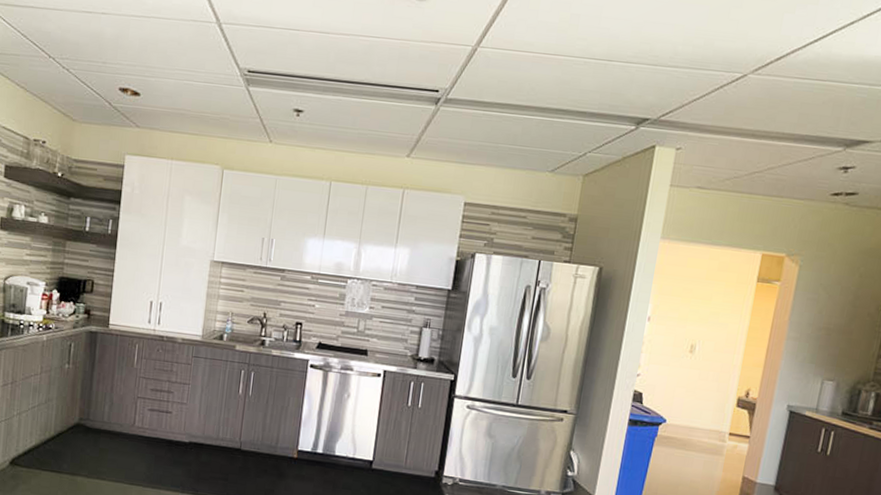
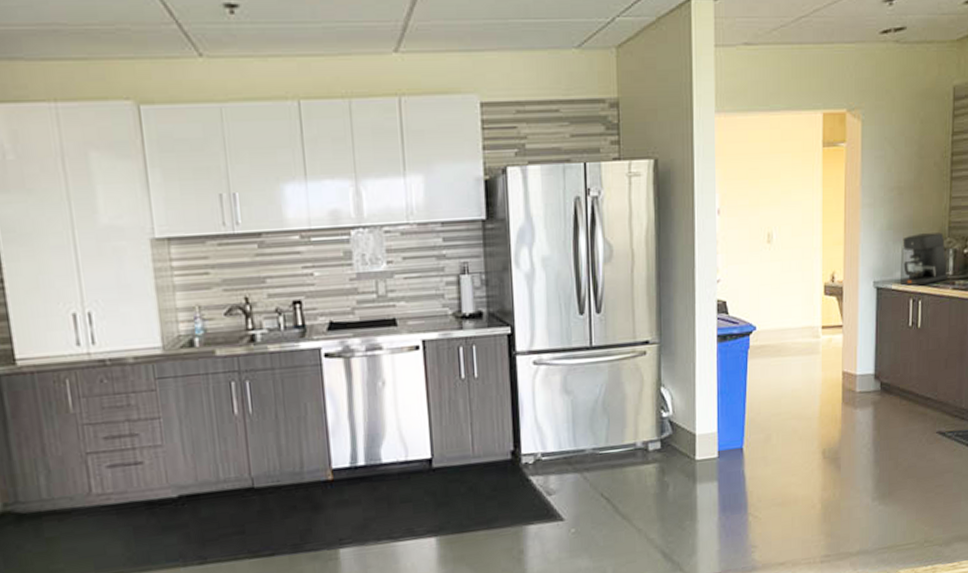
coffee maker: none [814,372,868,420] -> present [899,232,948,286]

